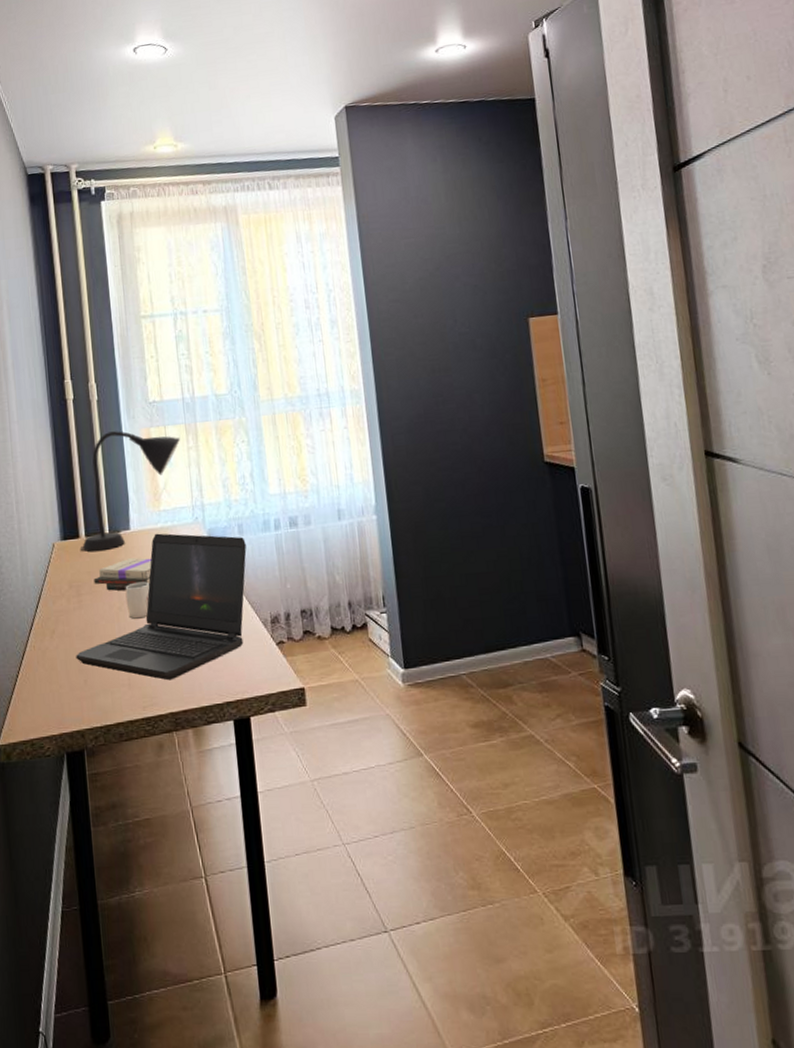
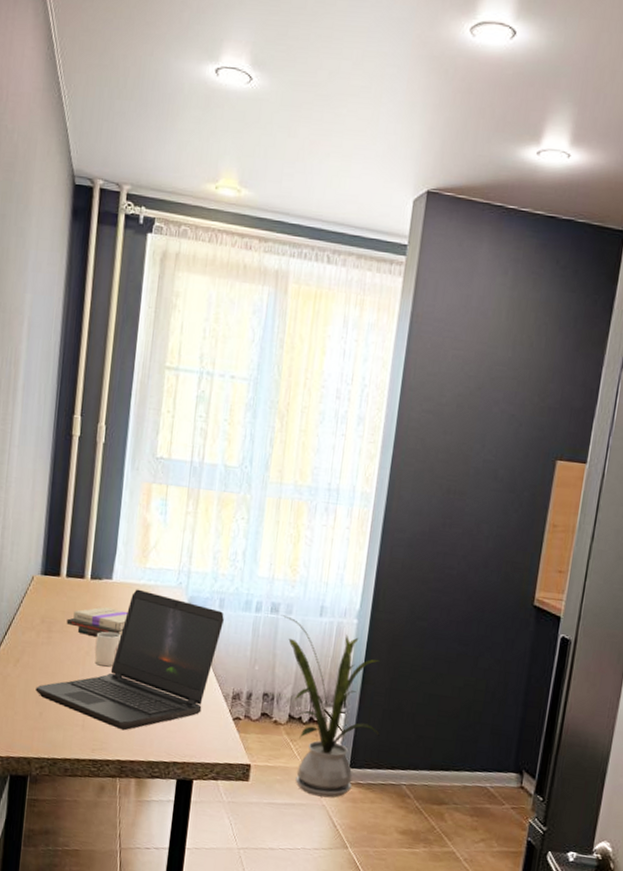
desk lamp: present [80,431,181,552] -> none [58,478,181,595]
house plant: none [300,527,425,706] -> present [280,615,380,798]

